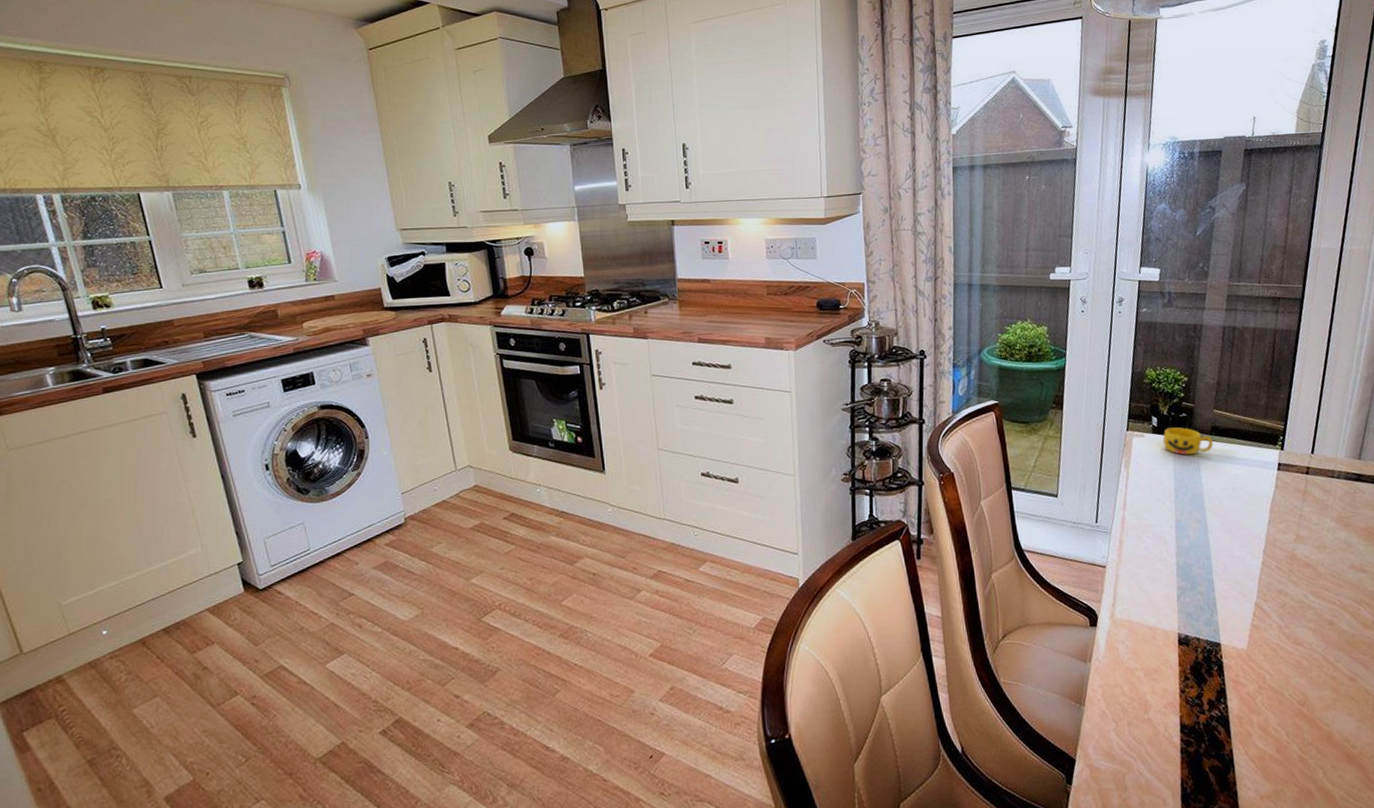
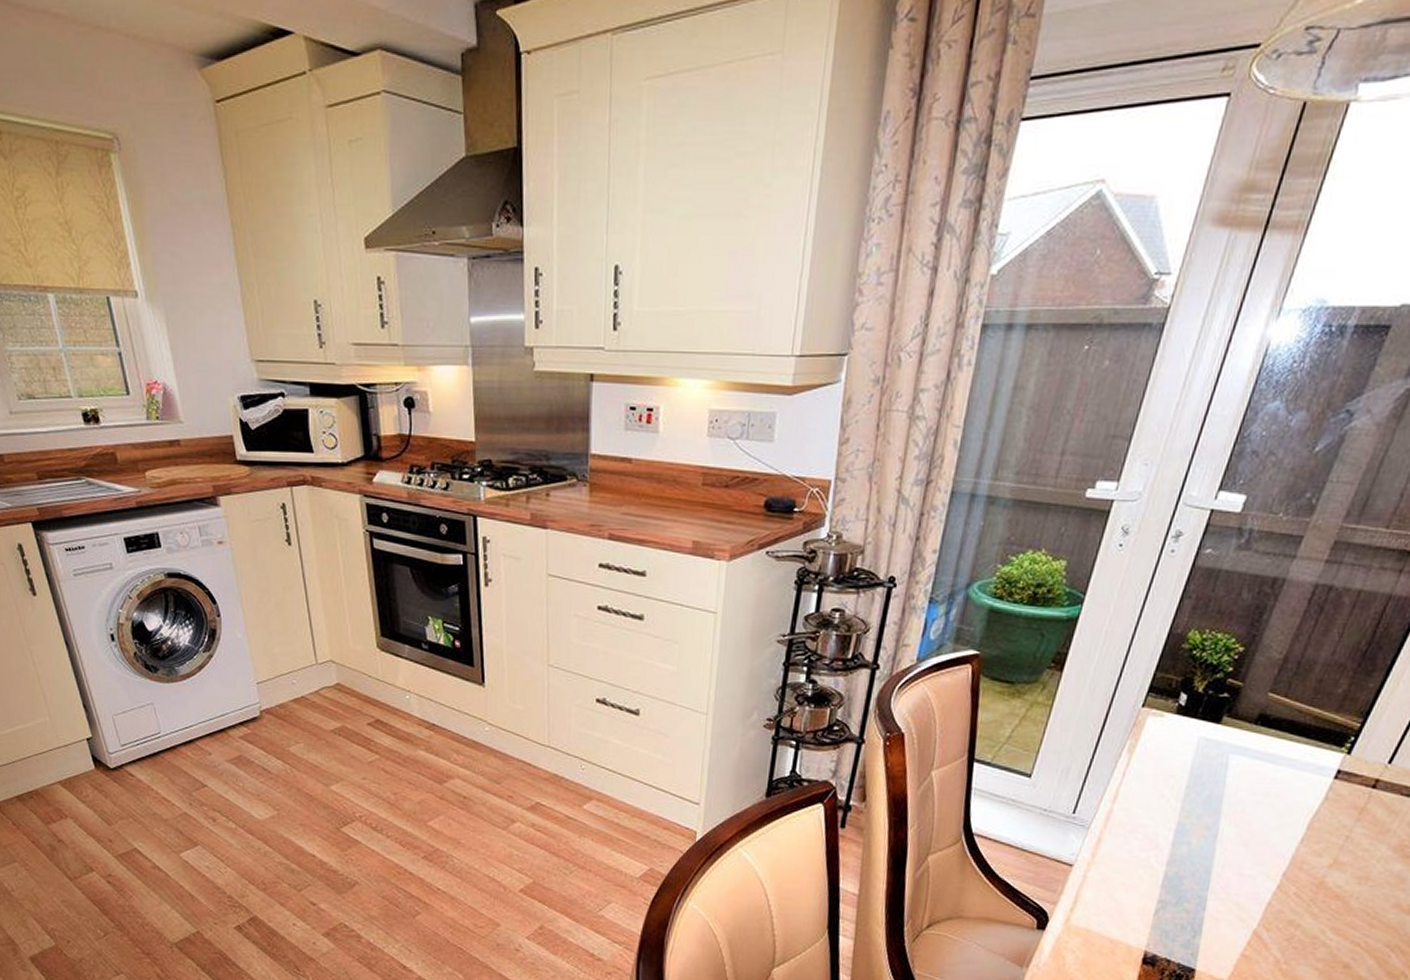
cup: present [1163,427,1213,456] -> none [1187,709,1256,747]

